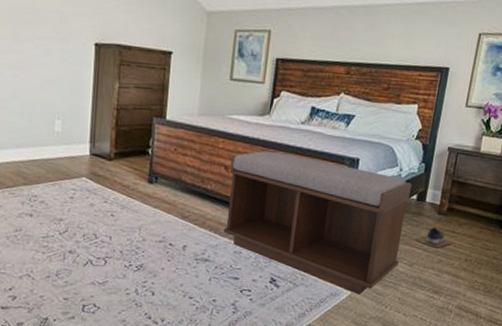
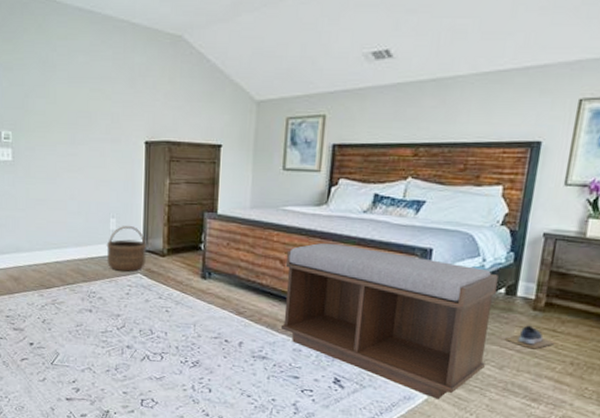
basket: none [50,127,94,175] -> present [106,225,148,272]

